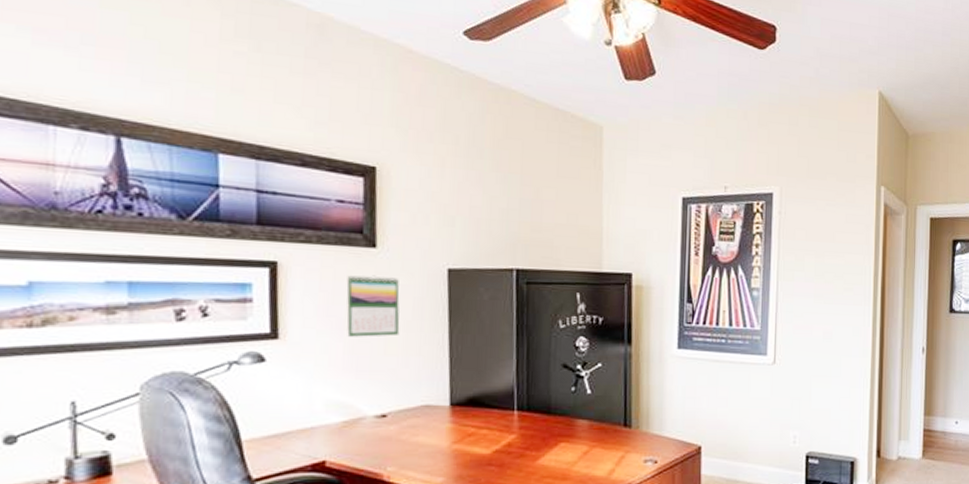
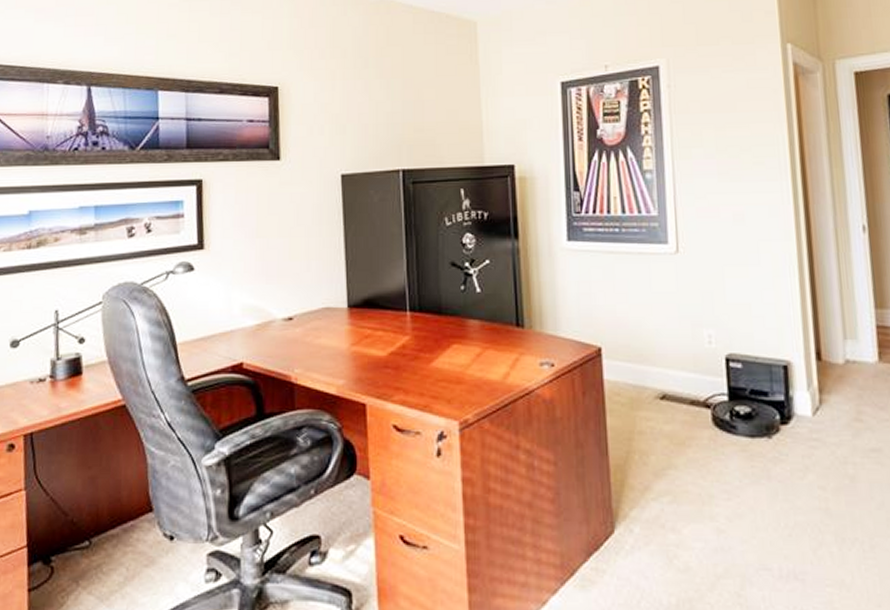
calendar: present [346,275,400,337] -> none [257,185,302,244]

